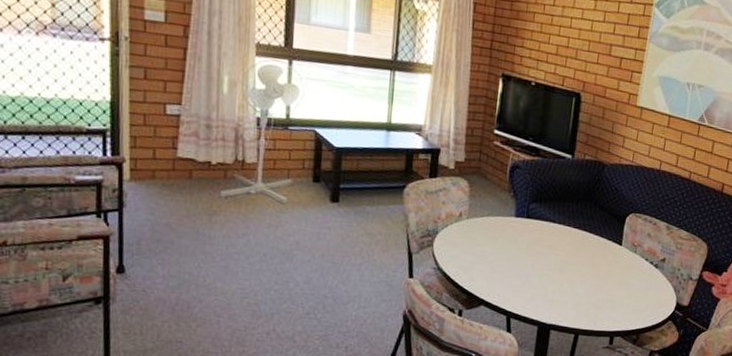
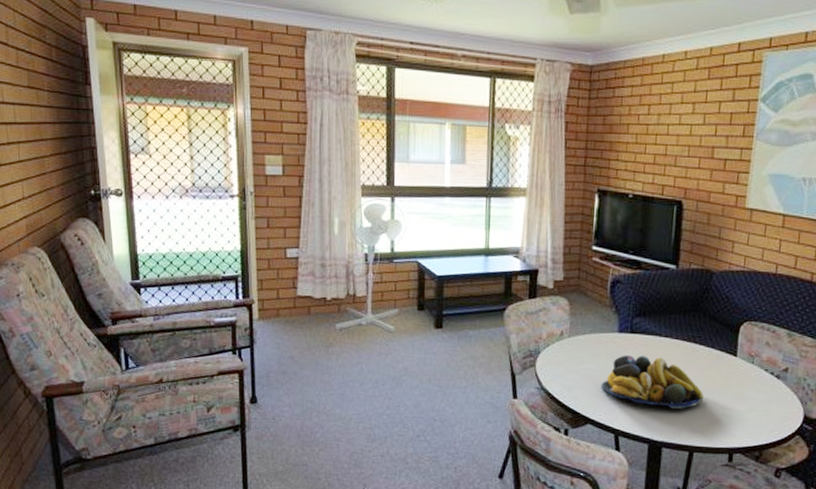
fruit bowl: none [496,239,591,294] -> present [600,355,704,409]

